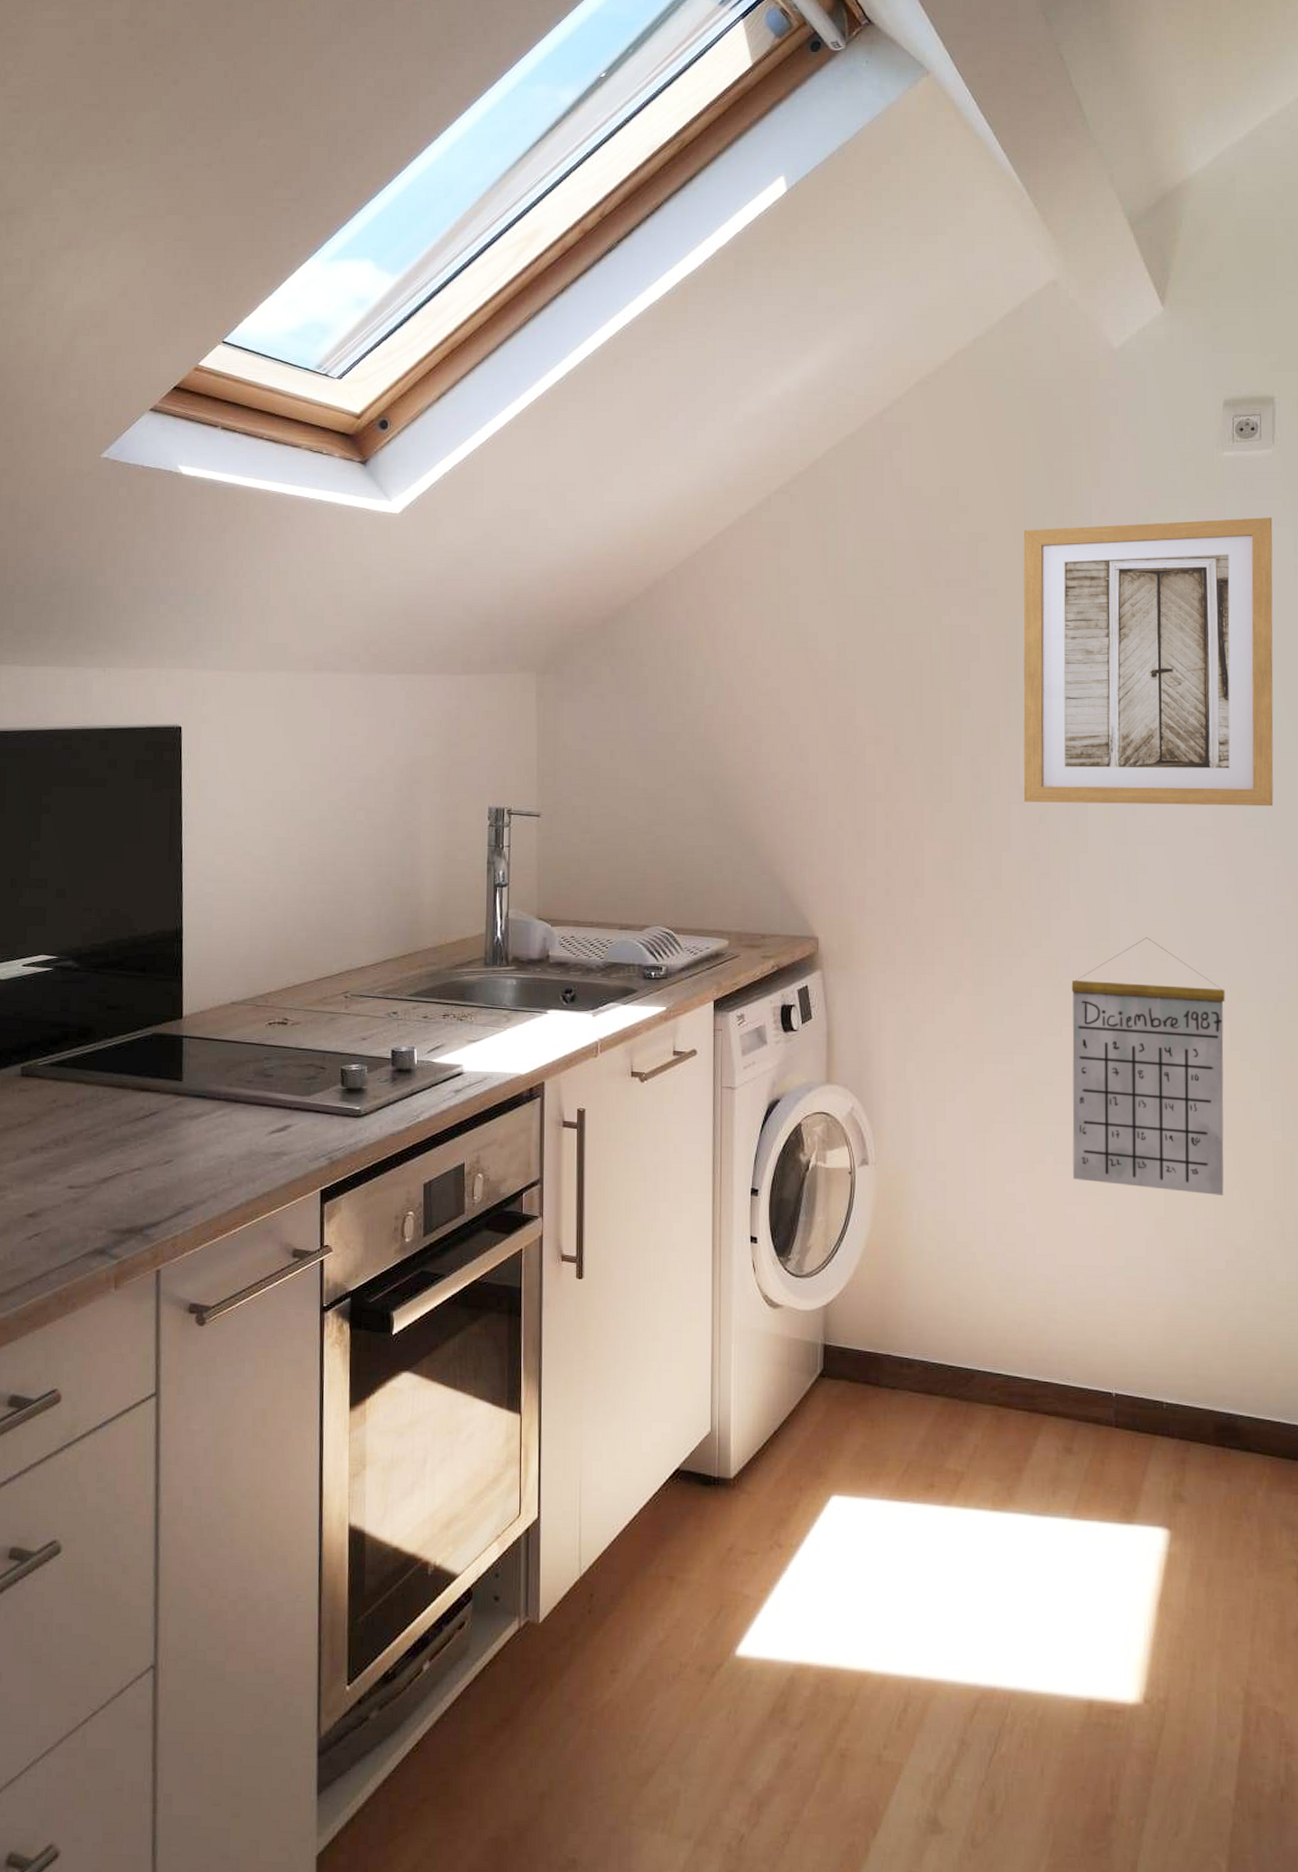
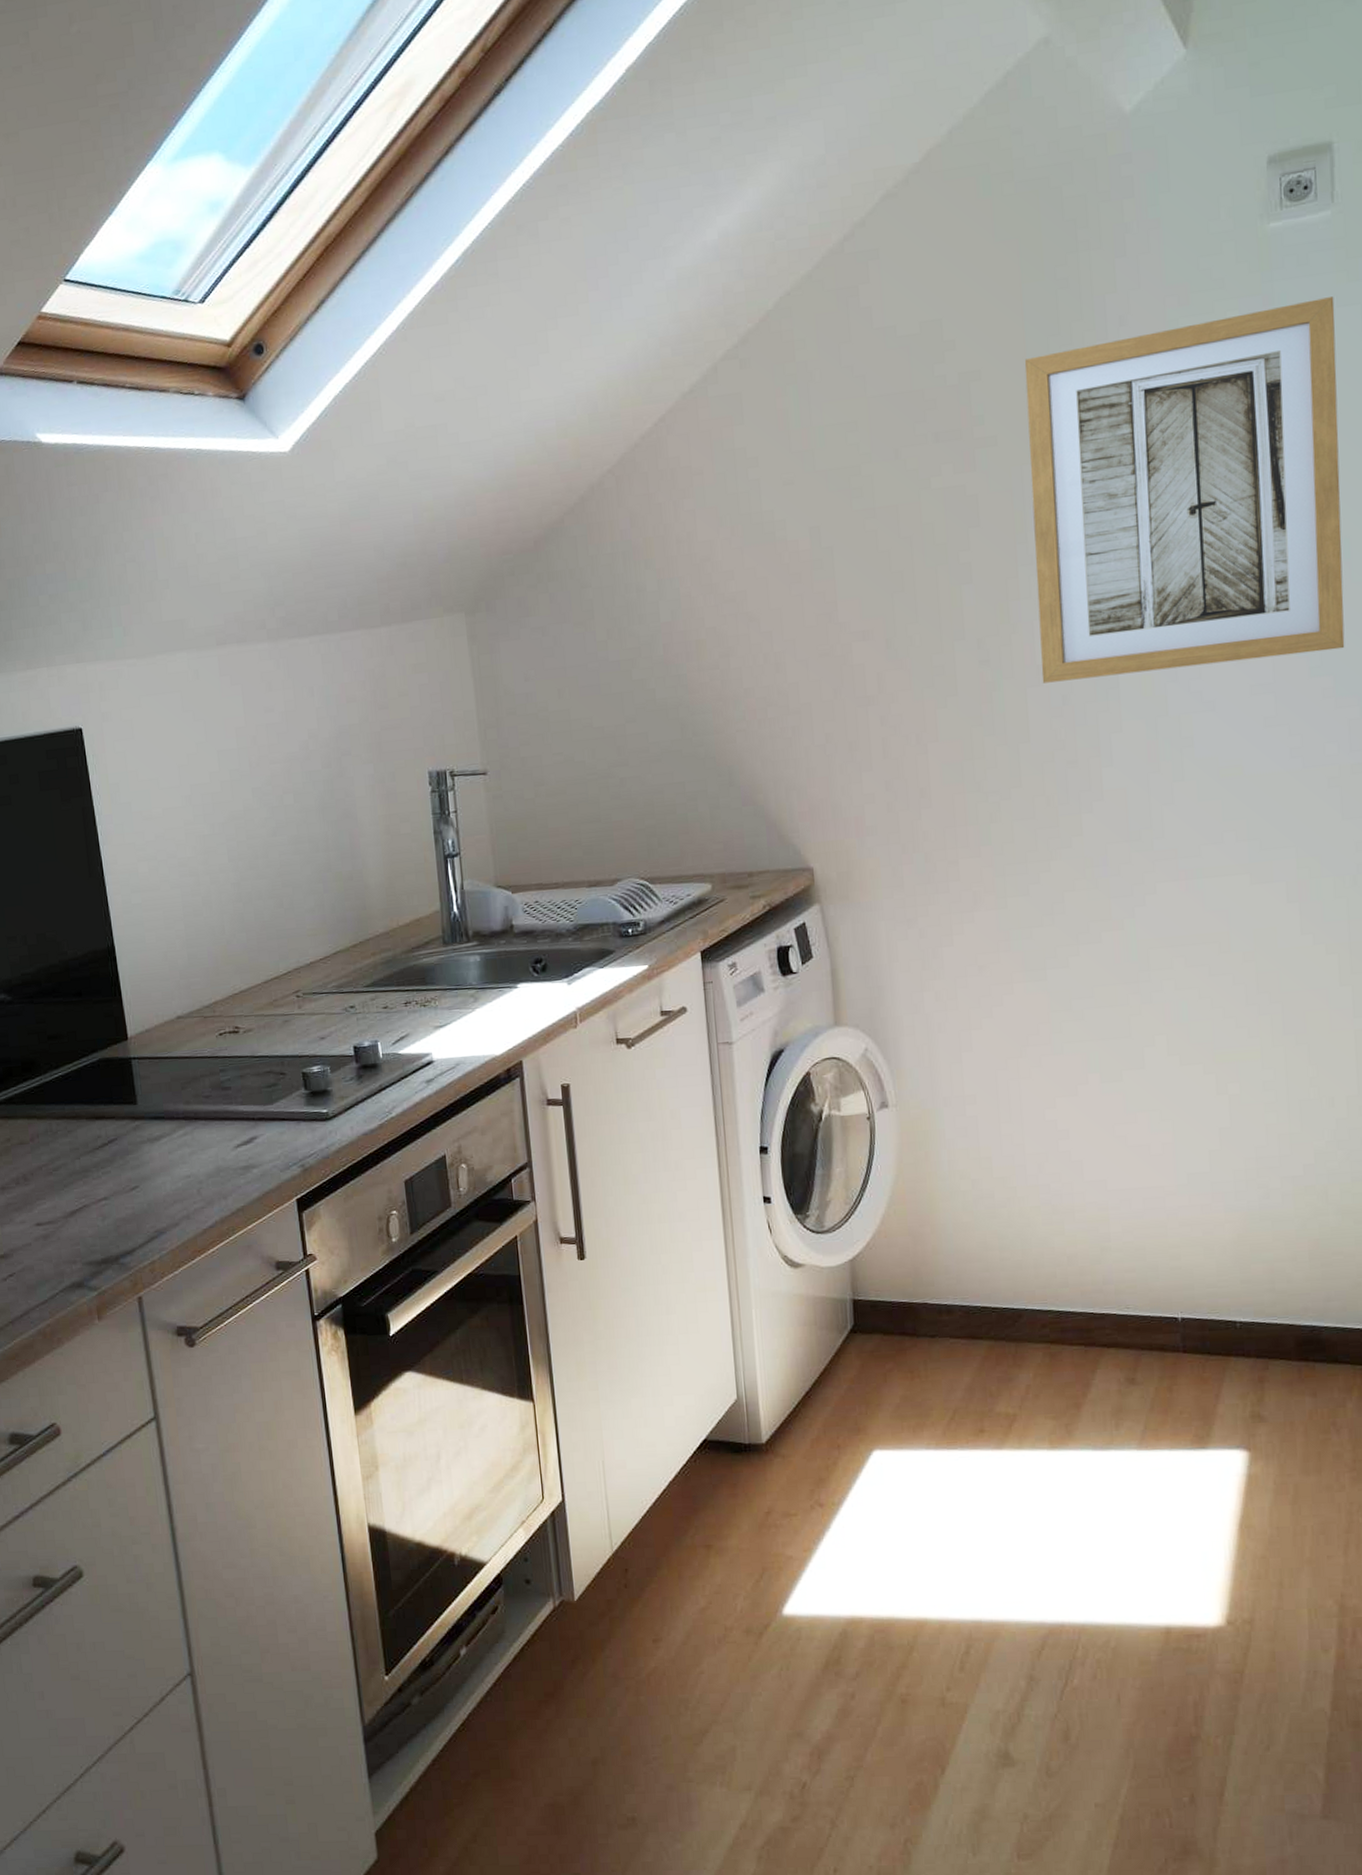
calendar: present [1071,938,1225,1195] -> none [1109,820,1299,1098]

